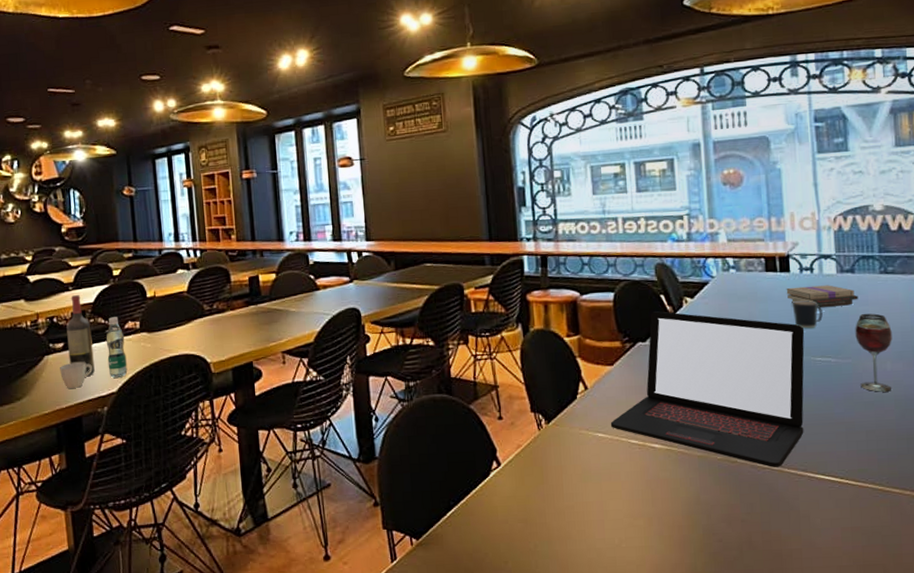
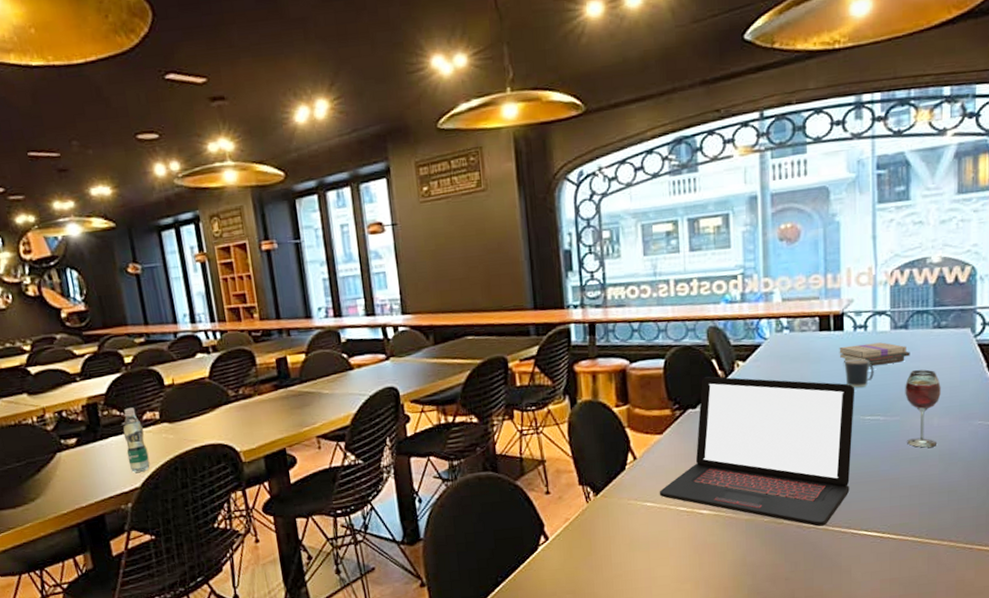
cup: present [60,361,93,388] -> none [75,457,112,486]
wine bottle: present [66,295,95,377] -> none [77,386,114,473]

